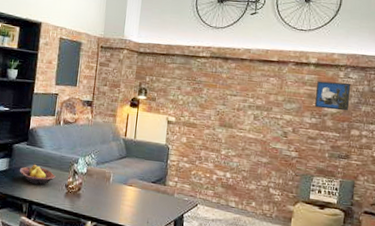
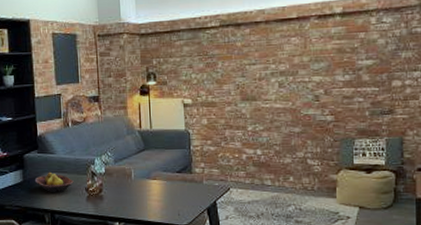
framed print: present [315,81,350,111] -> none [345,28,387,63]

